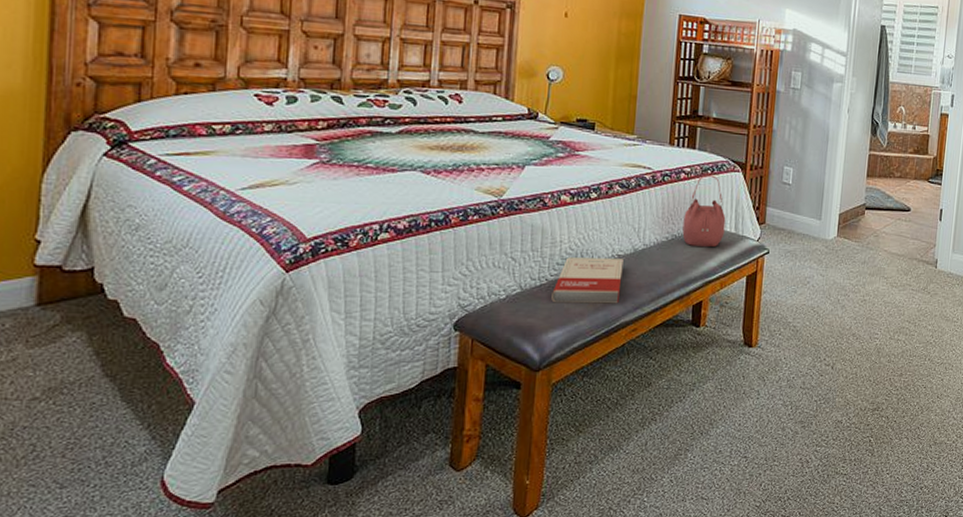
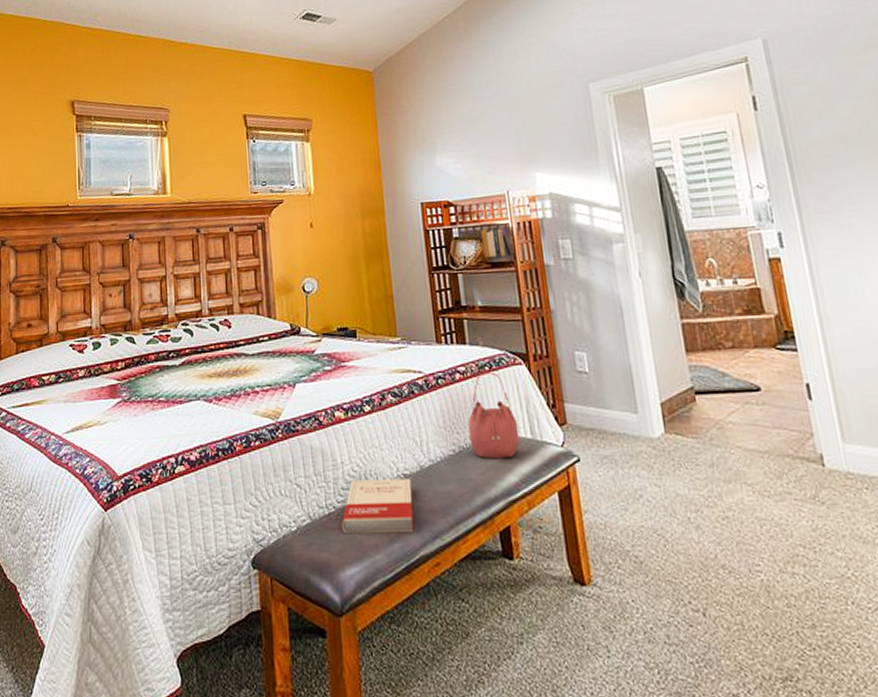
books: none [726,50,753,79] -> present [481,227,515,258]

